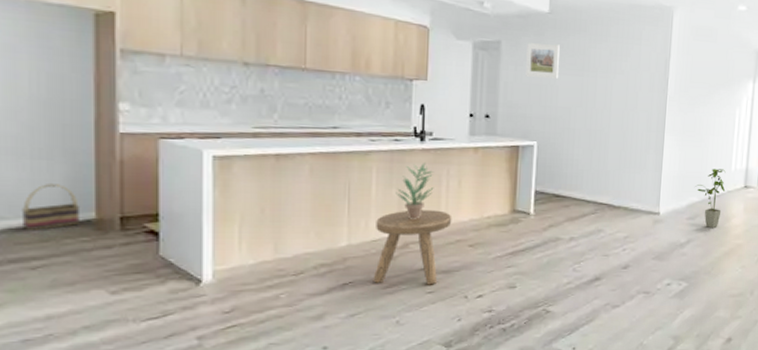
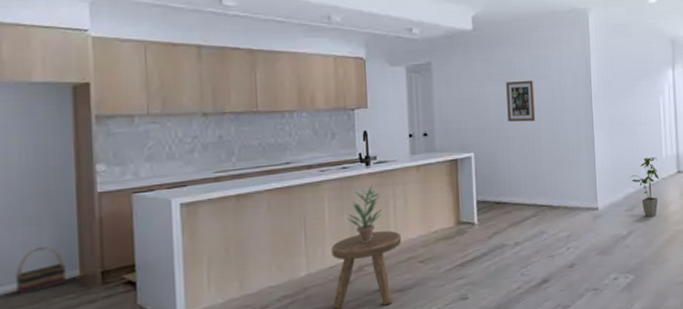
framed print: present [526,43,560,79] -> none [456,58,487,92]
wall art: none [576,73,608,117] -> present [506,81,536,122]

